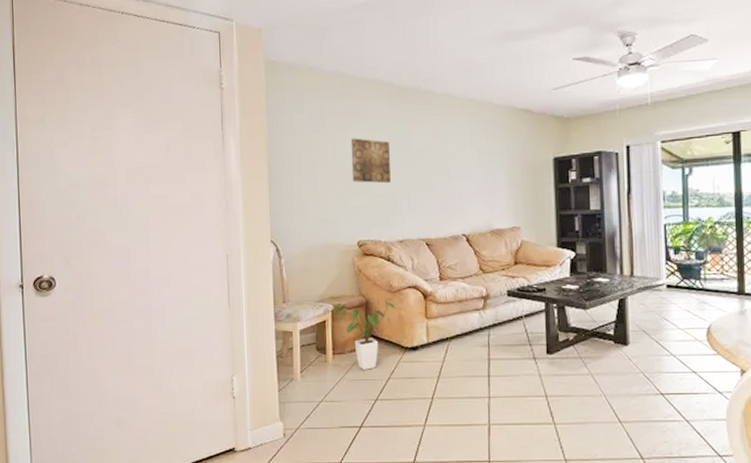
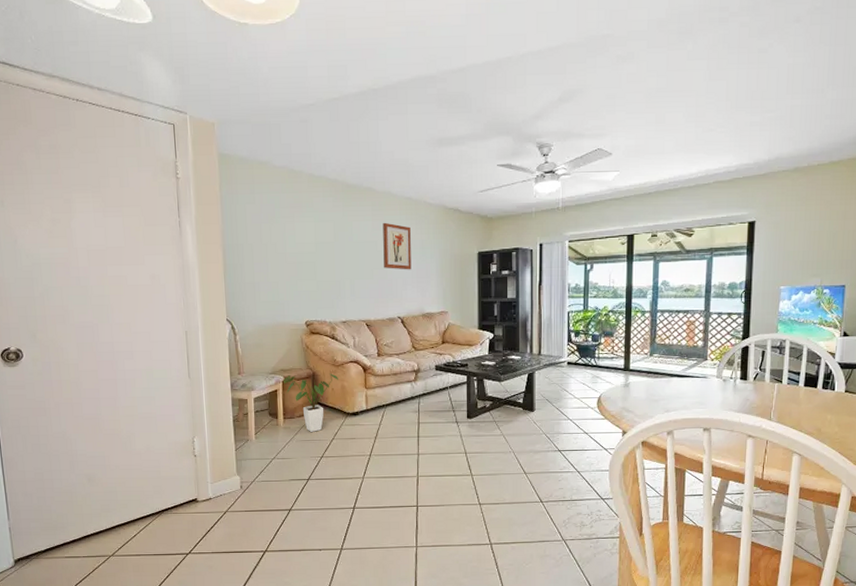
wall art: present [350,138,391,184] -> none [299,229,335,271]
wall art: none [443,127,477,181] -> present [383,222,411,270]

